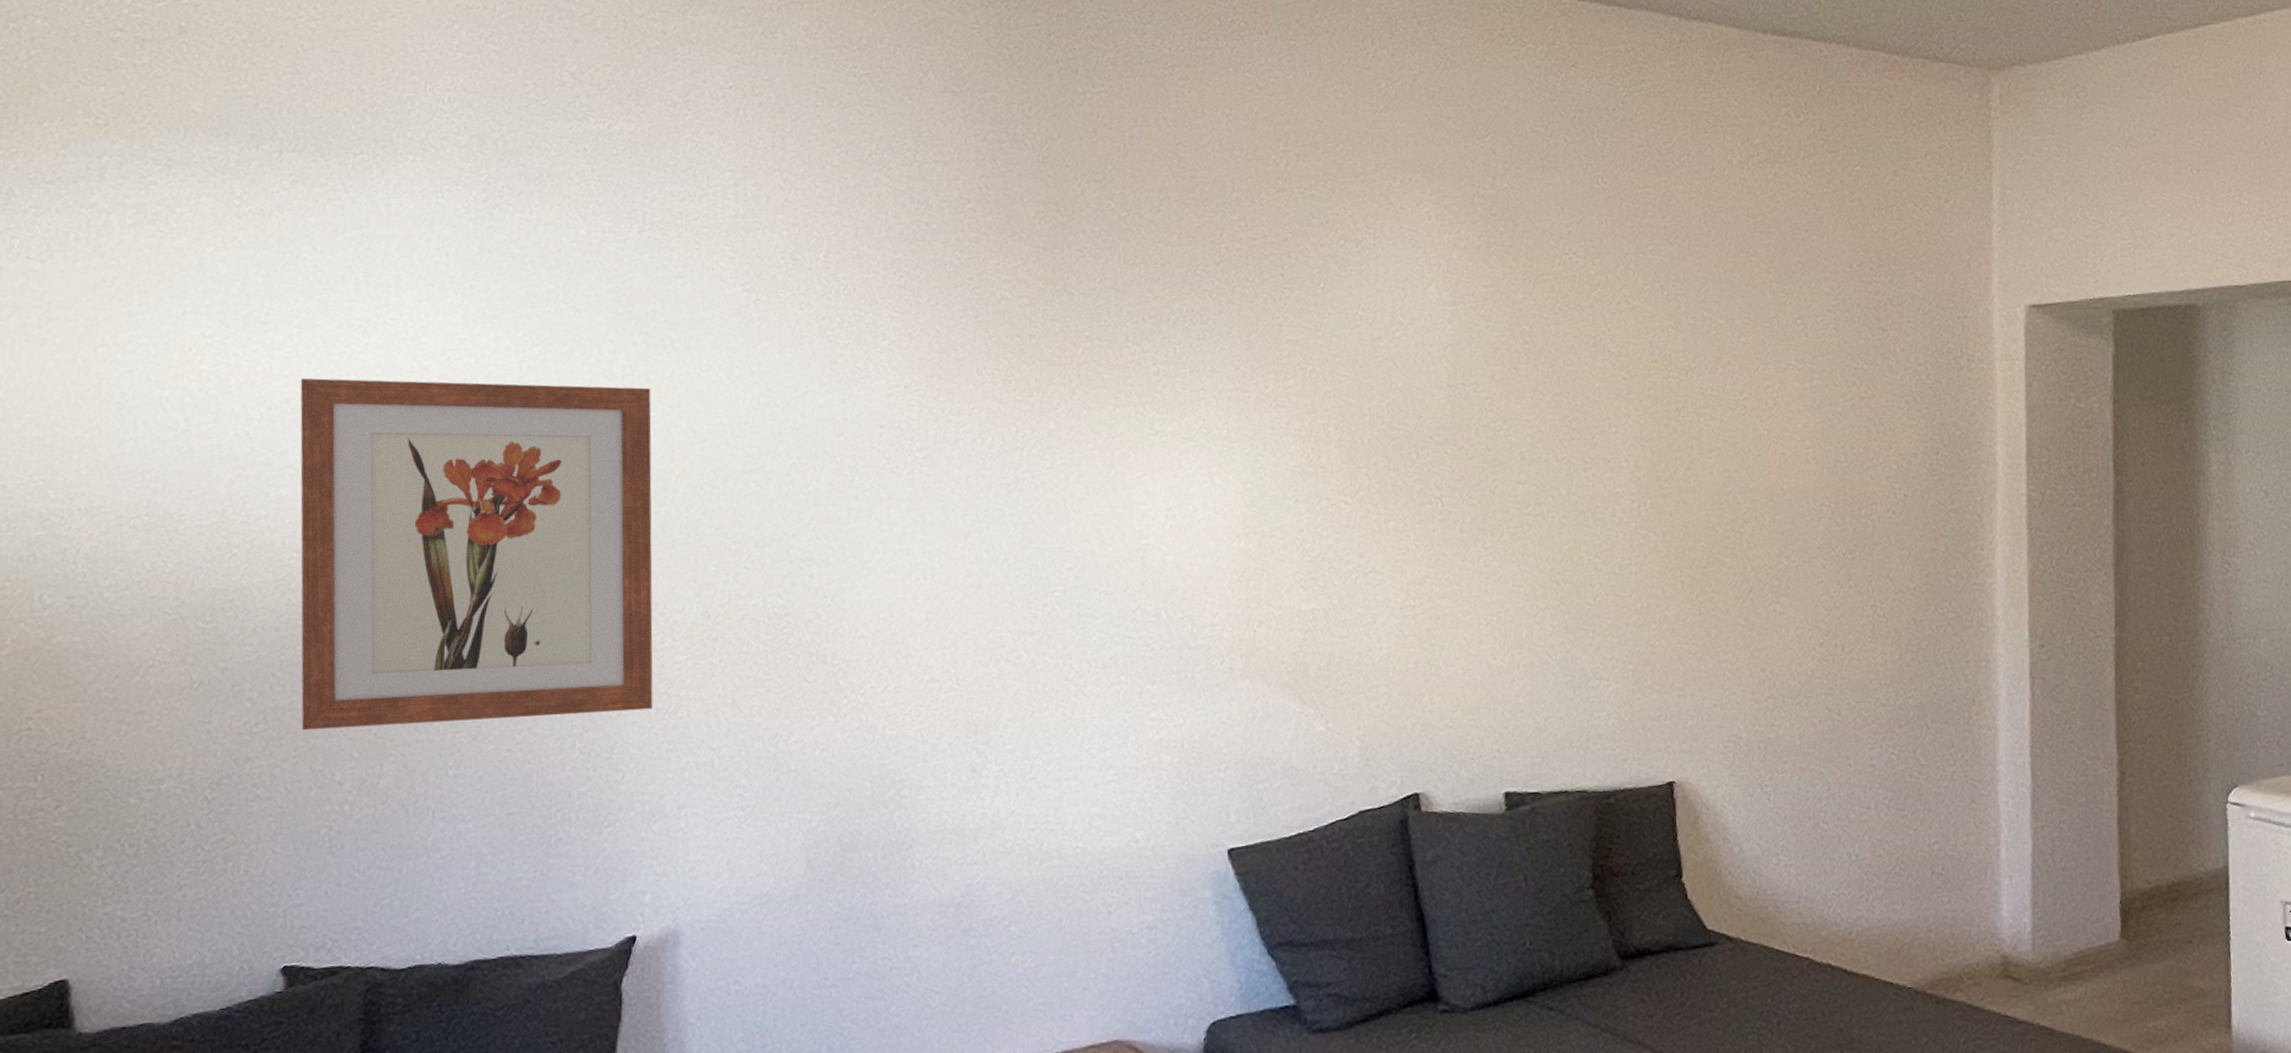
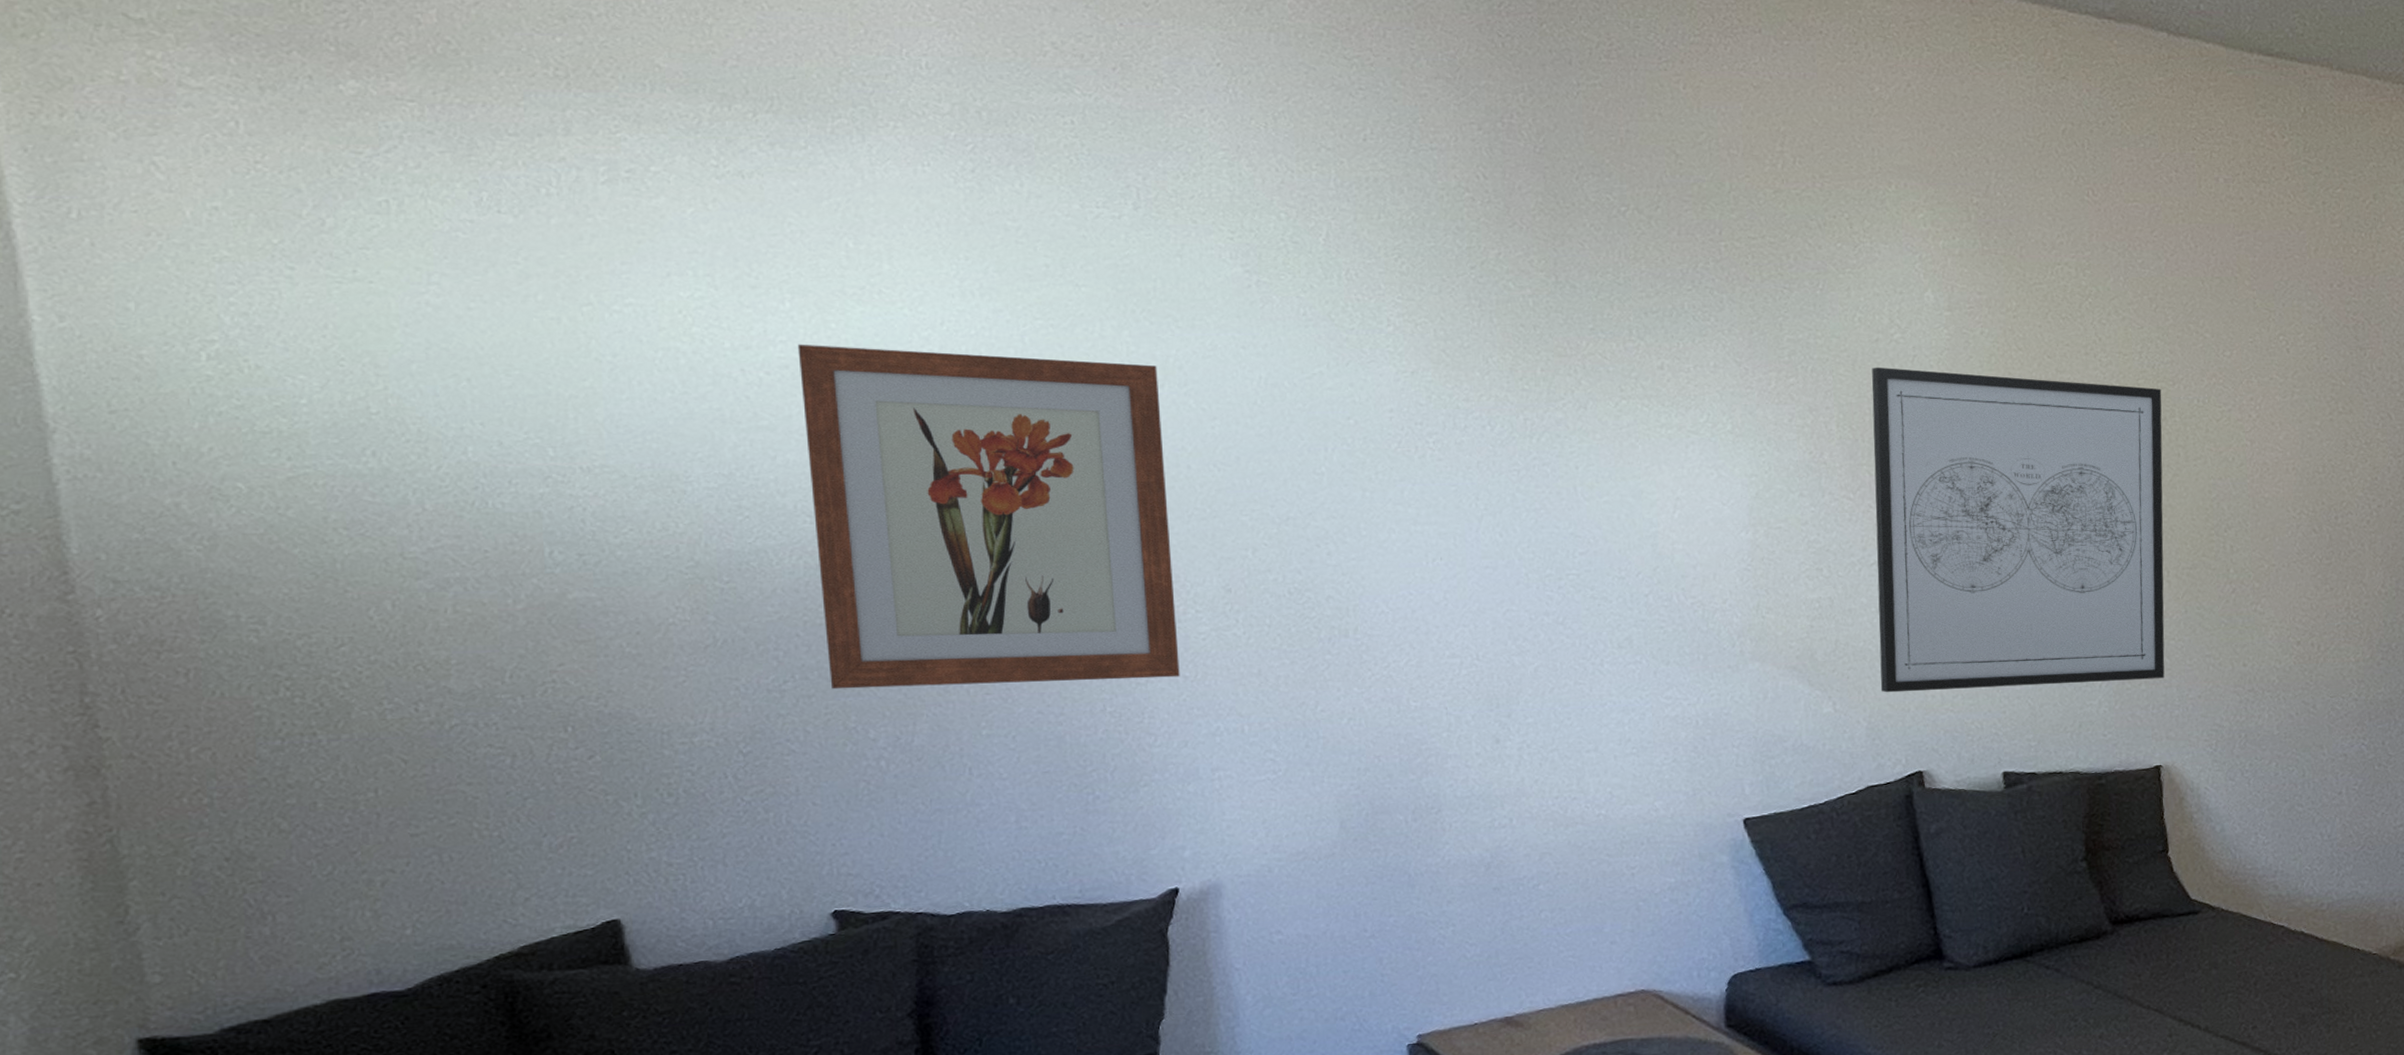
wall art: none [1372,365,1678,709] -> present [1871,367,2165,693]

